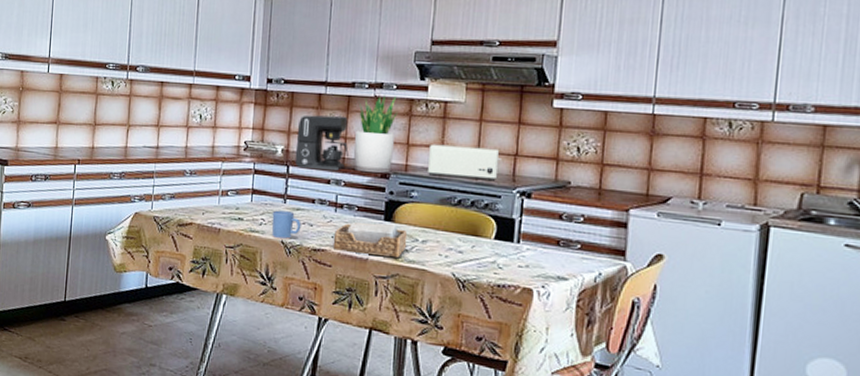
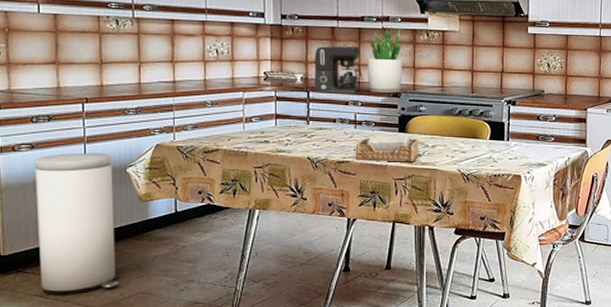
pedal bin: none [21,214,95,362] -> present [35,152,119,296]
mug: present [271,210,301,240] -> none [297,131,325,156]
toaster: present [428,144,501,182] -> none [433,66,491,95]

